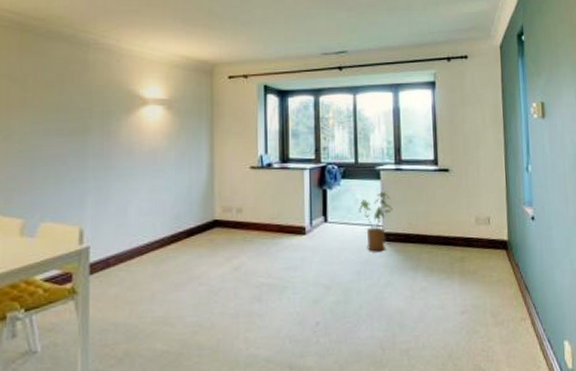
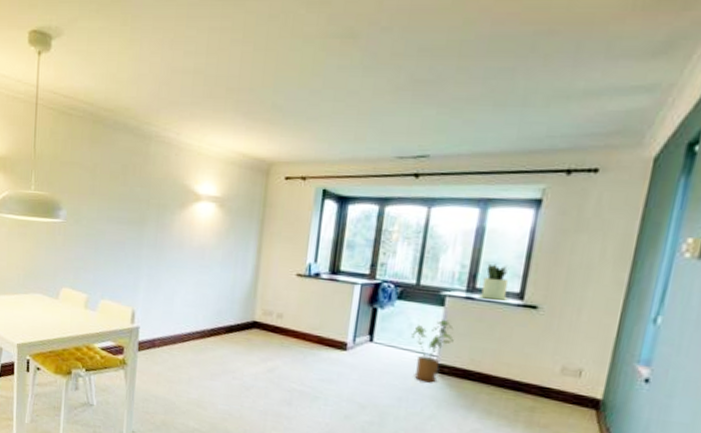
planter: none [405,137,427,168] -> present [479,263,510,301]

